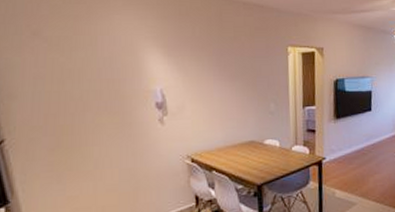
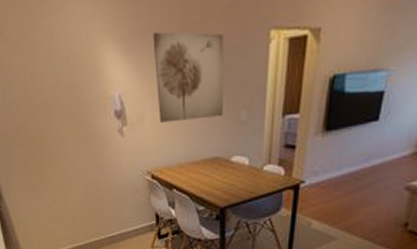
wall art: none [193,42,255,113] -> present [152,31,224,122]

